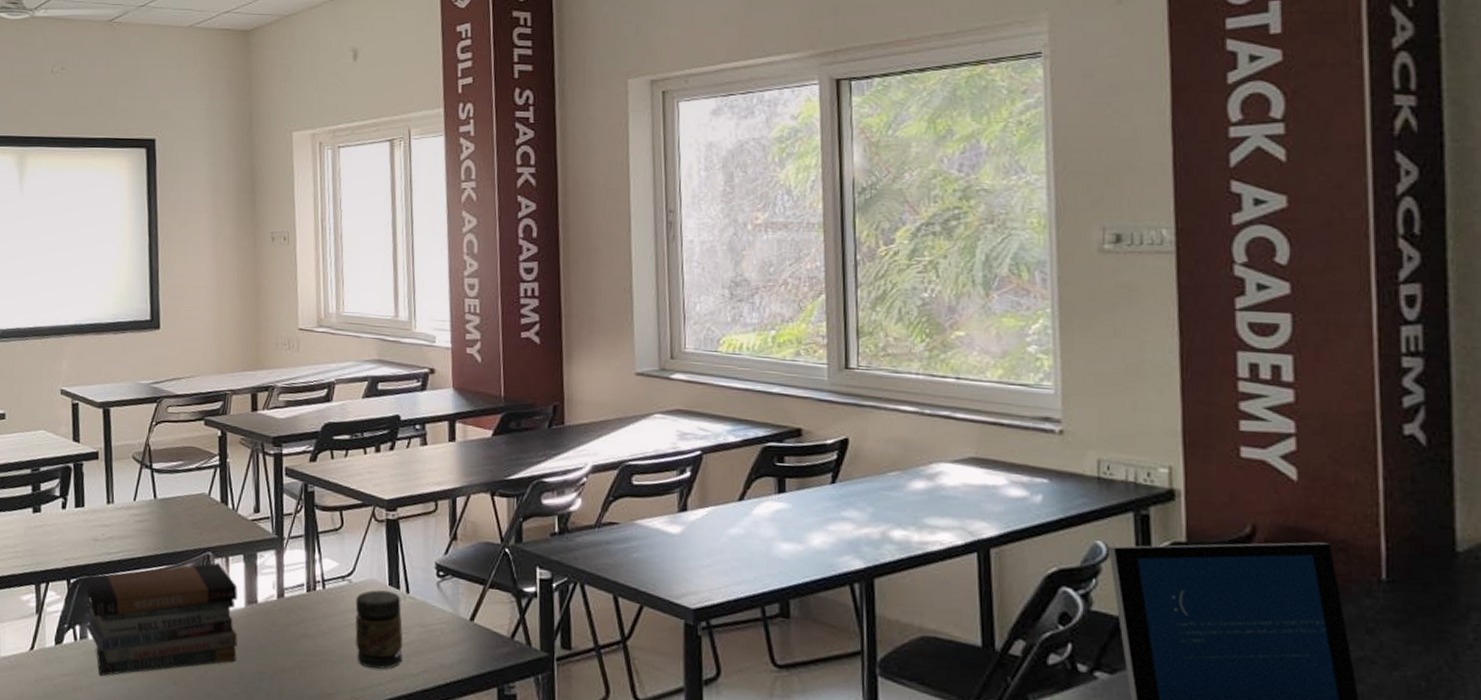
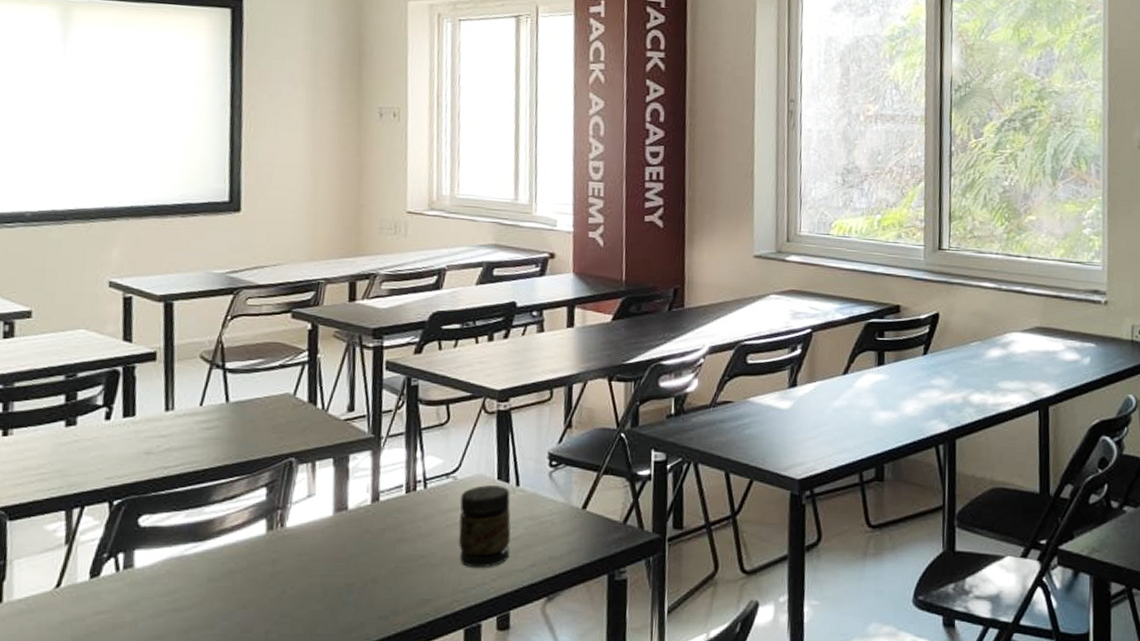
book stack: present [84,563,238,677] -> none [130,469,325,609]

